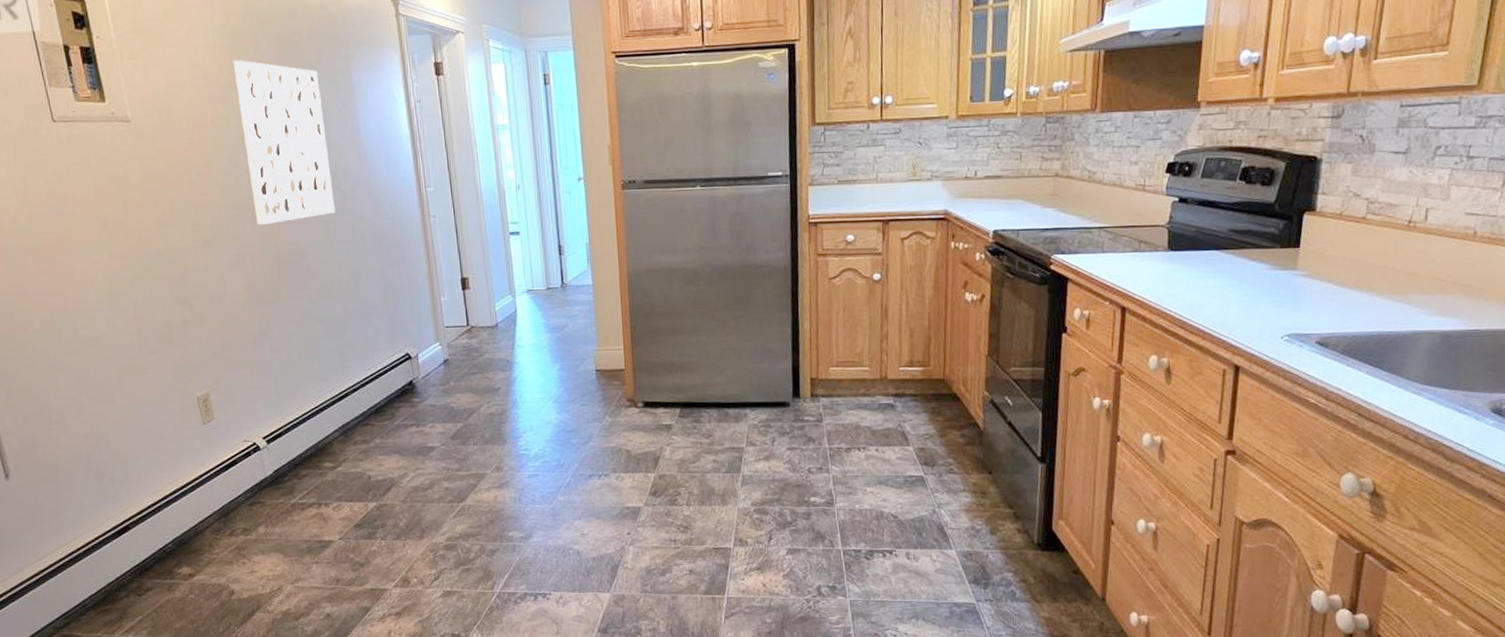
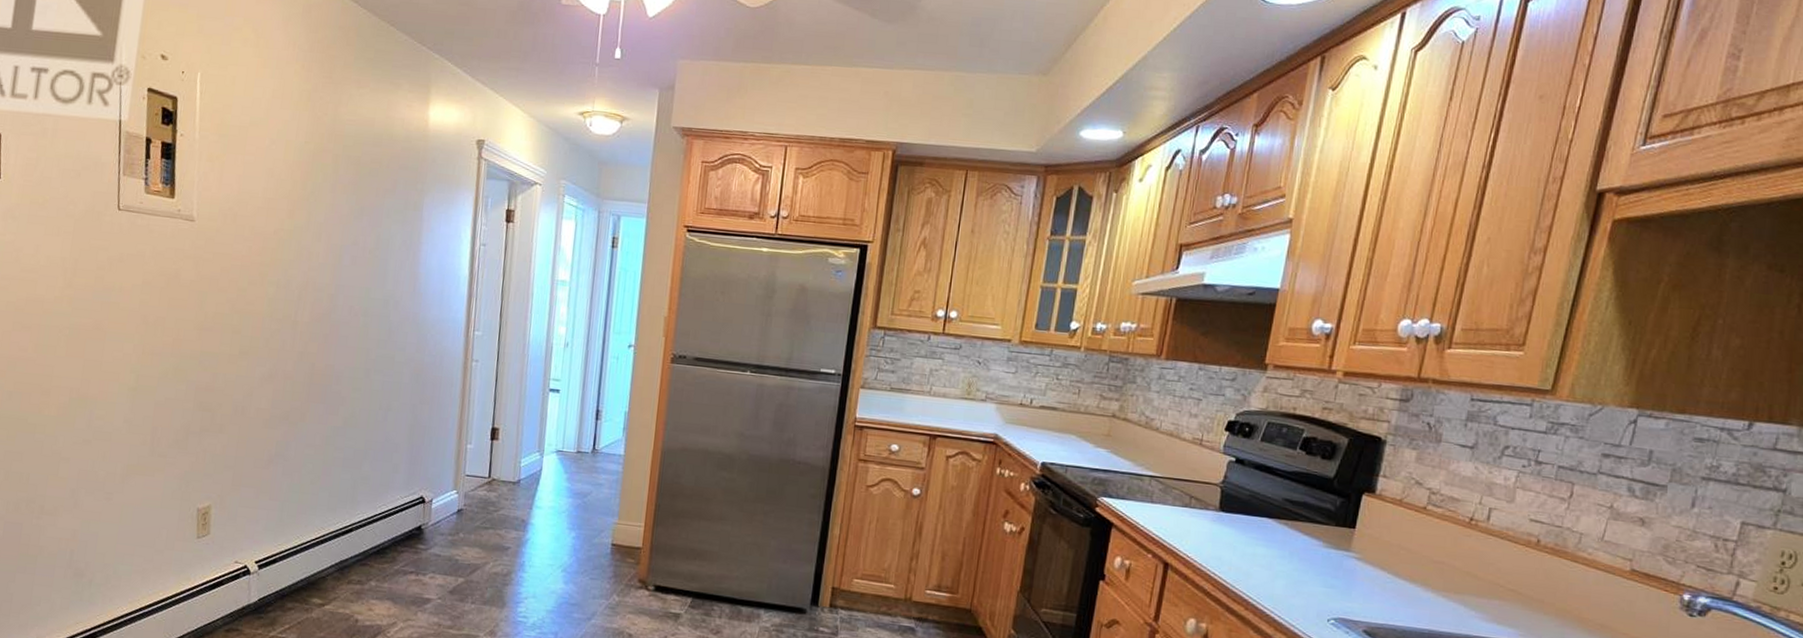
wall art: present [233,60,335,225] -> none [297,177,390,344]

